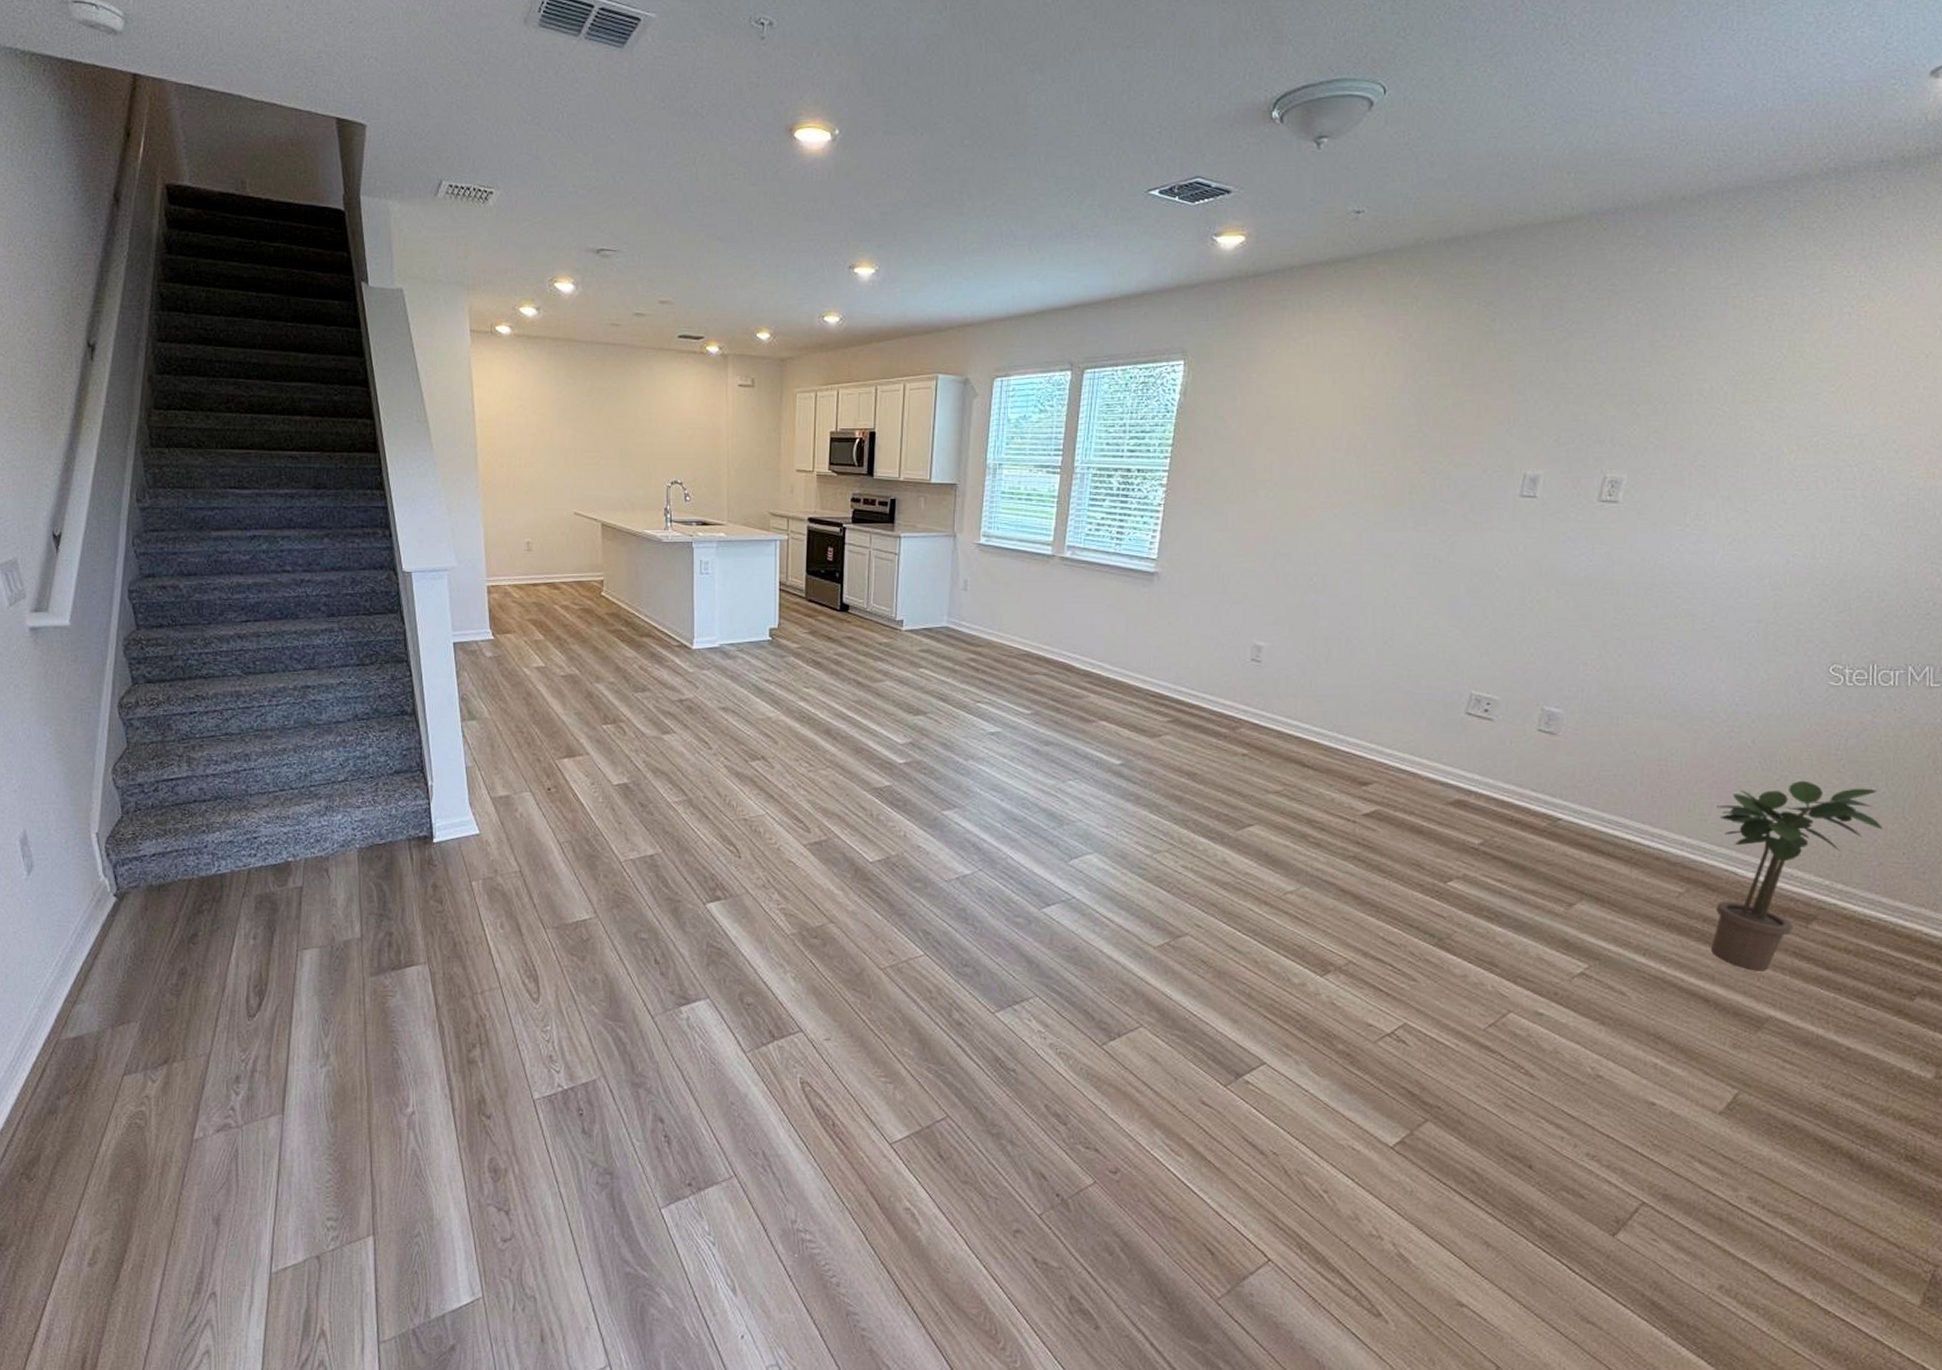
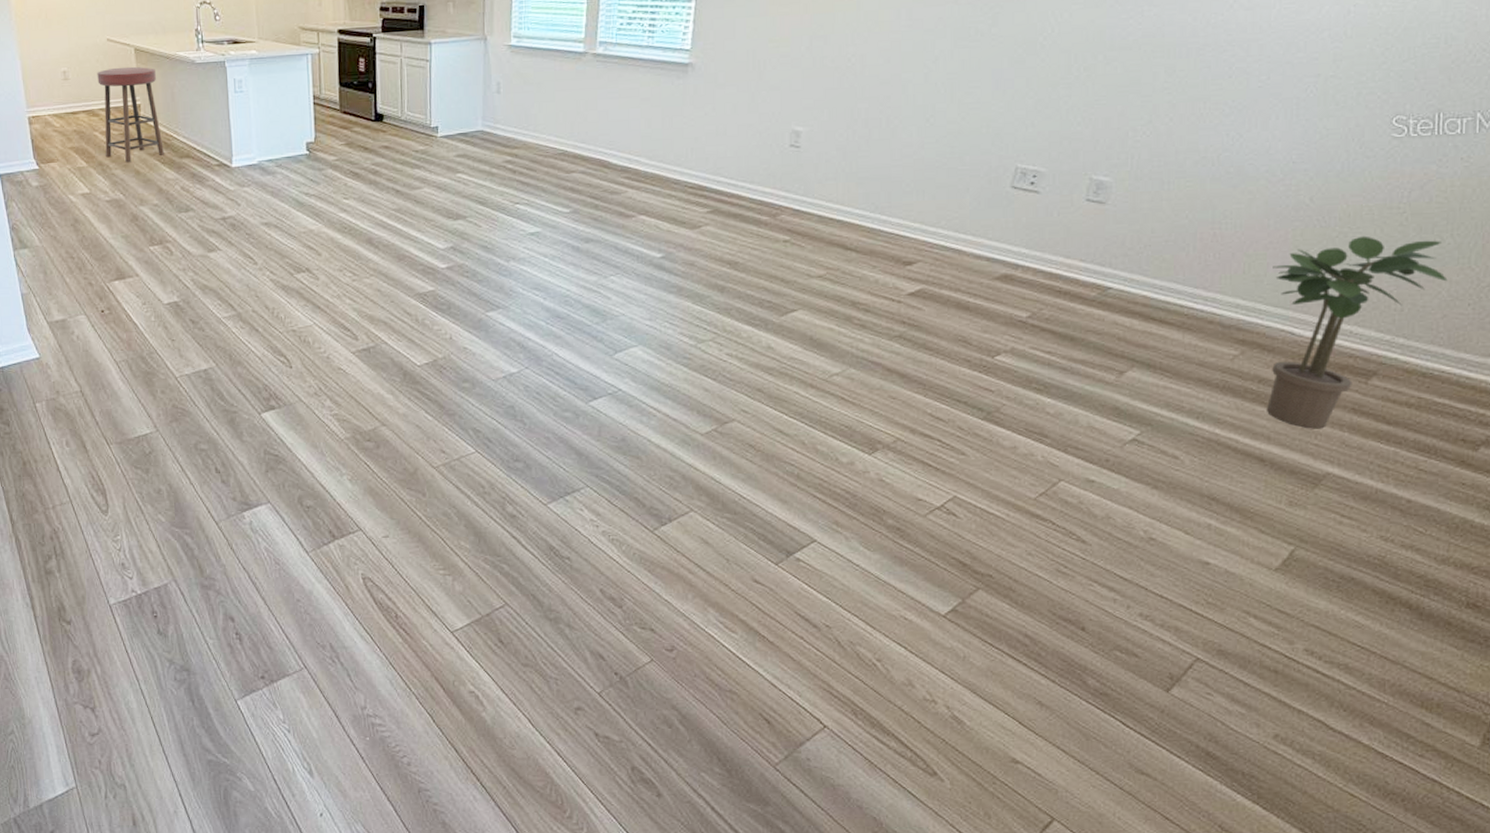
bar stool: none [561,541,624,639] -> present [97,66,164,163]

